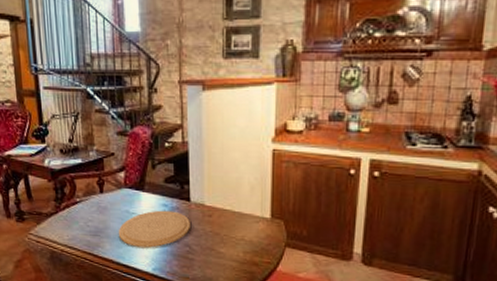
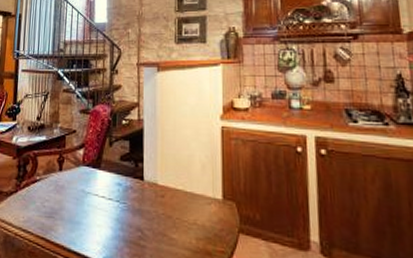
plate: present [118,210,190,248] -> none [72,189,143,232]

